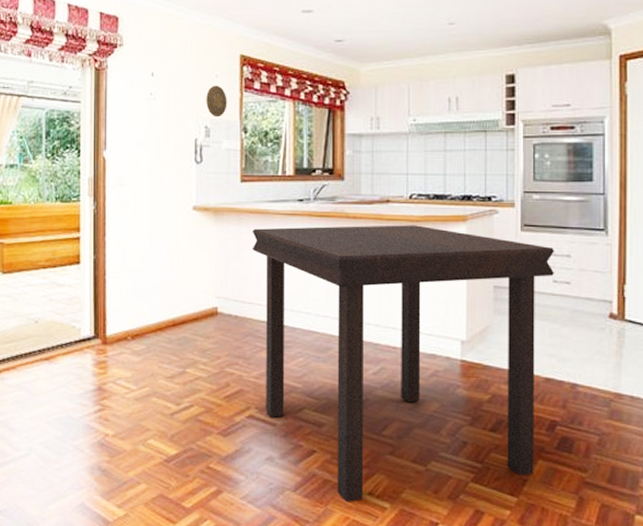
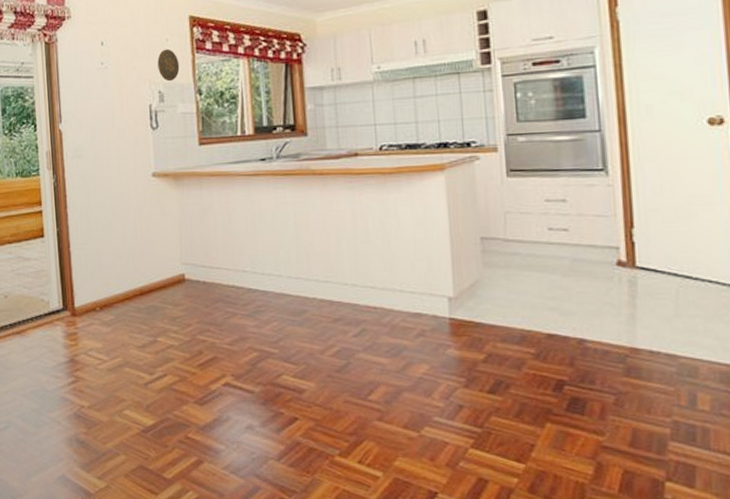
dining table: present [252,225,554,502] -> none [214,177,549,471]

